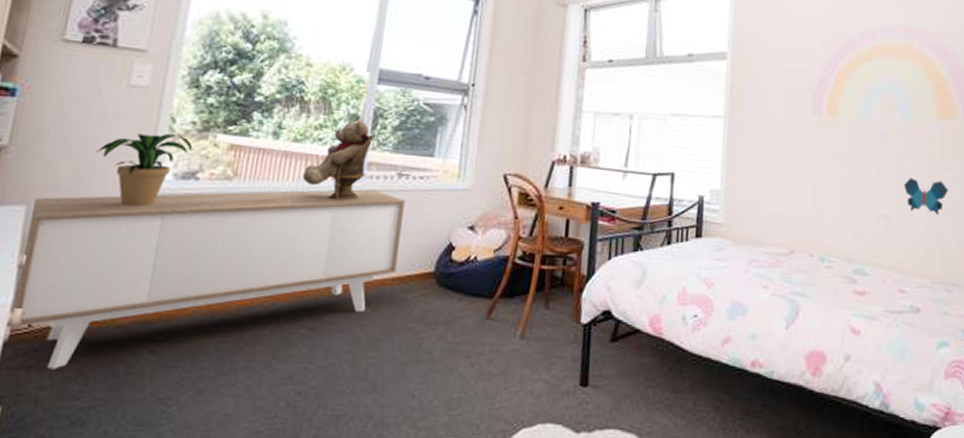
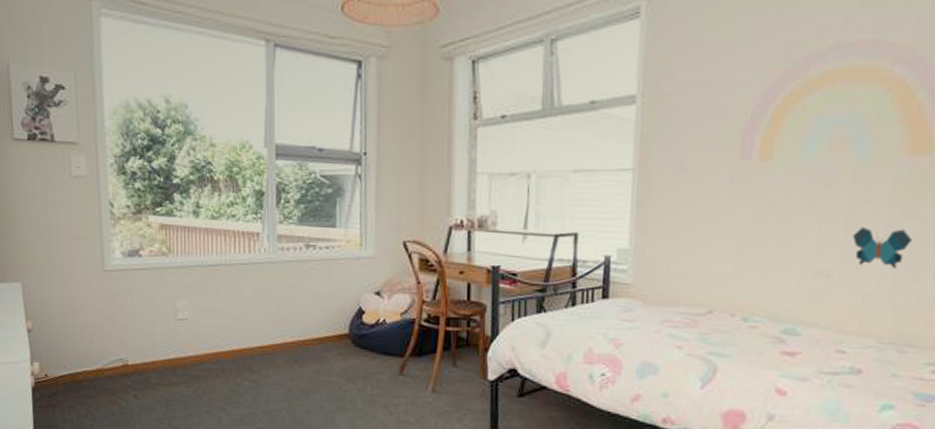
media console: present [12,189,406,370] -> none [25,260,316,409]
potted plant: present [96,134,193,207] -> none [60,218,132,281]
teddy bear: present [303,119,376,201] -> none [224,194,281,271]

